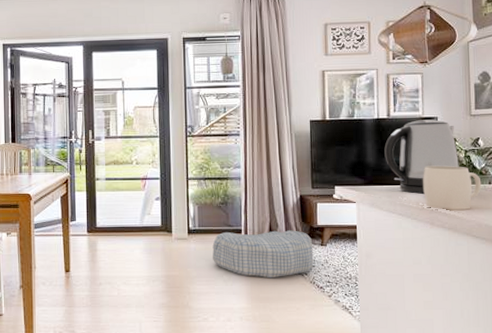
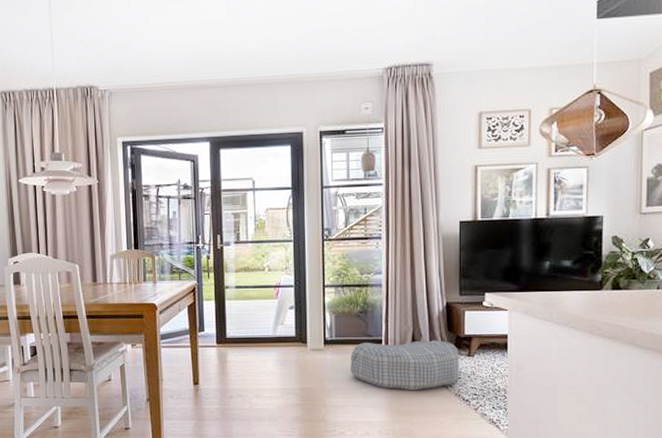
kettle: present [384,120,459,193] -> none [541,219,625,299]
mug: present [423,165,482,210] -> none [583,269,649,318]

